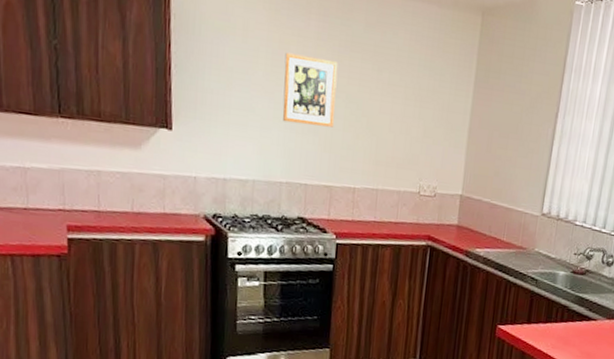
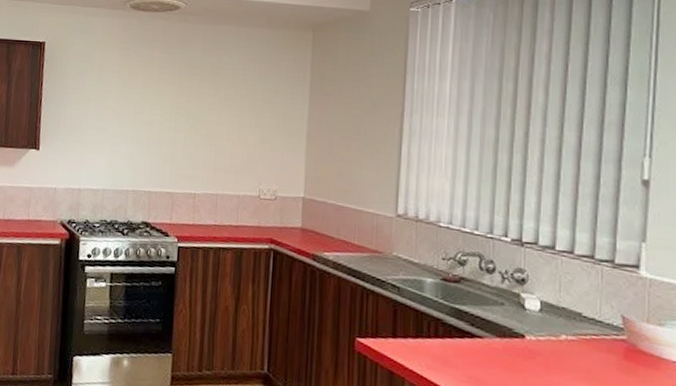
picture frame: present [282,52,338,128] -> none [130,80,179,140]

